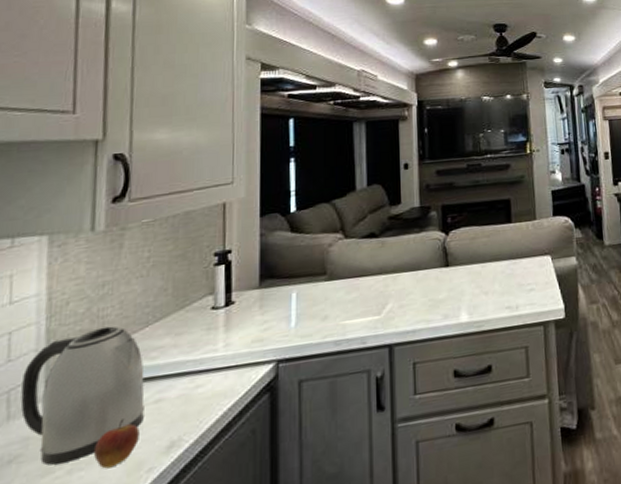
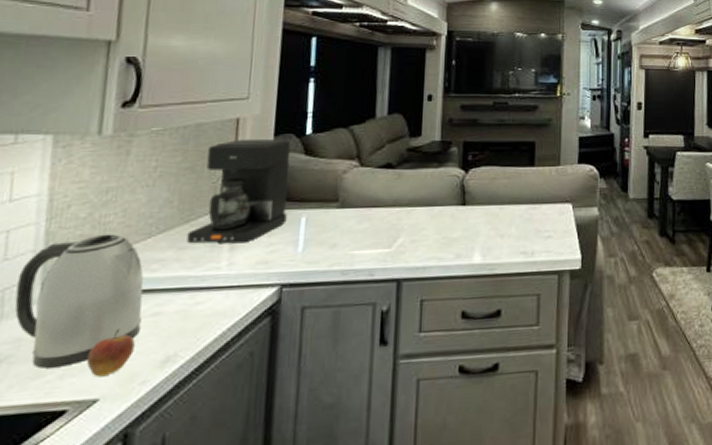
coffee maker: none [183,219,278,329] -> present [186,138,290,244]

